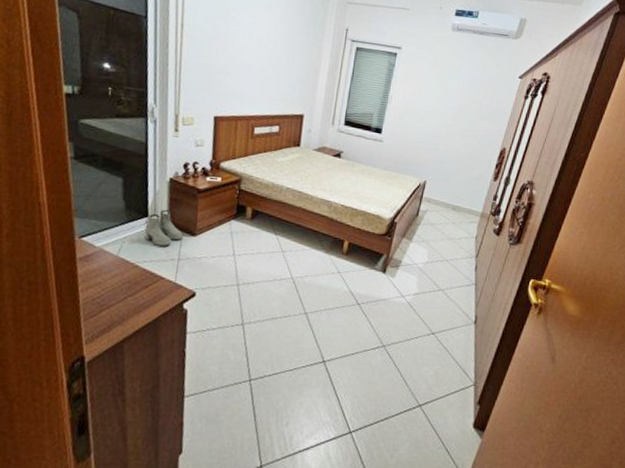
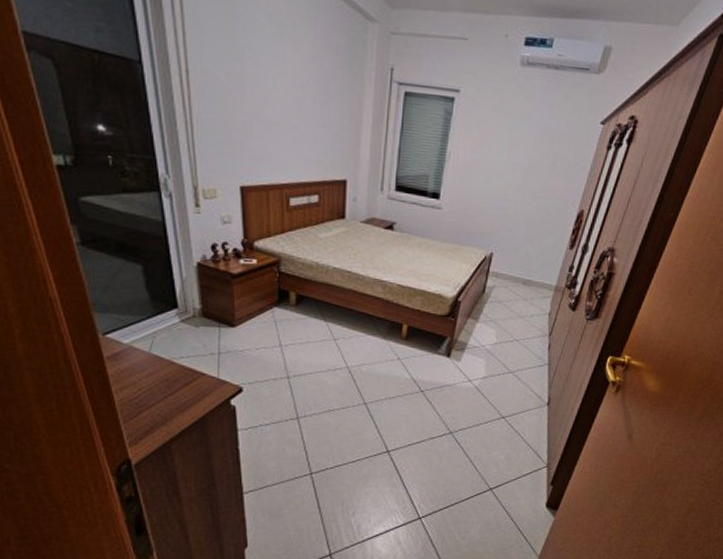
boots: present [144,210,183,247] -> none [176,299,220,340]

